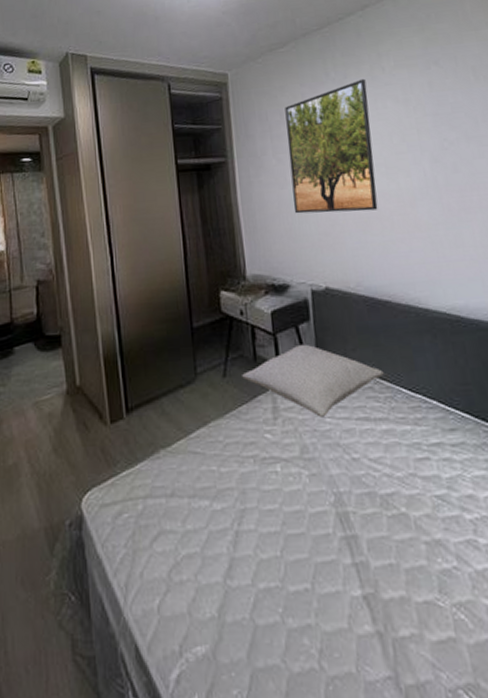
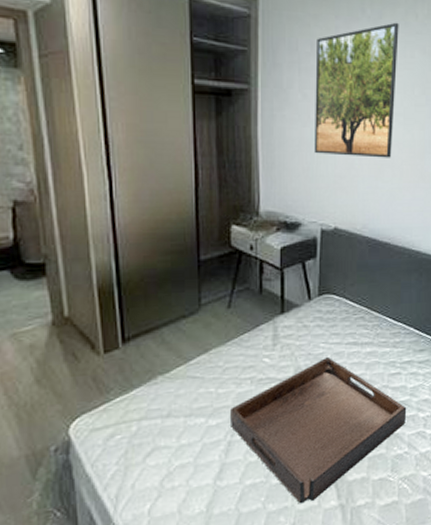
serving tray: none [233,434,448,623] -> present [229,356,407,504]
pillow: present [242,344,384,417] -> none [247,278,375,343]

